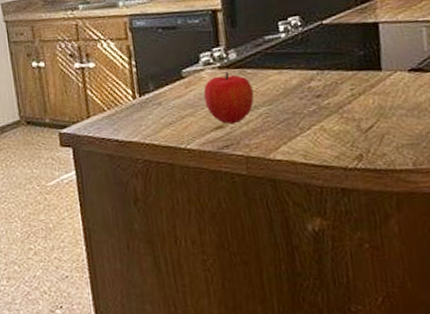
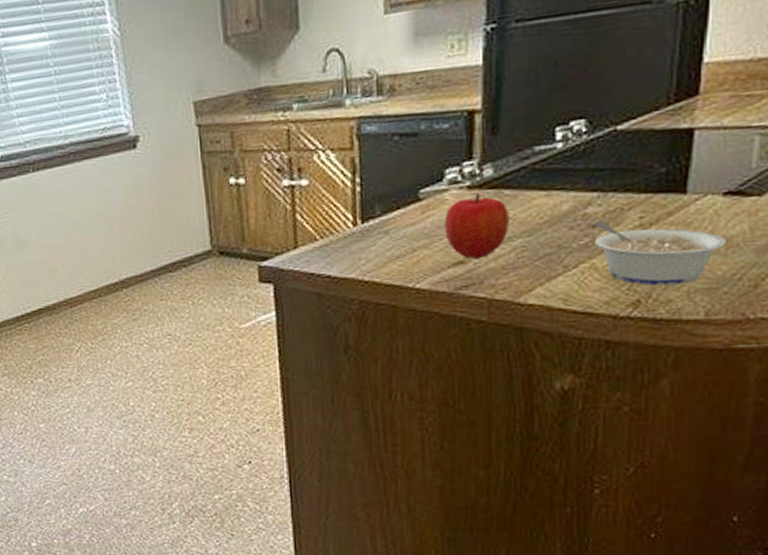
legume: none [318,93,417,143] -> present [595,221,725,286]

